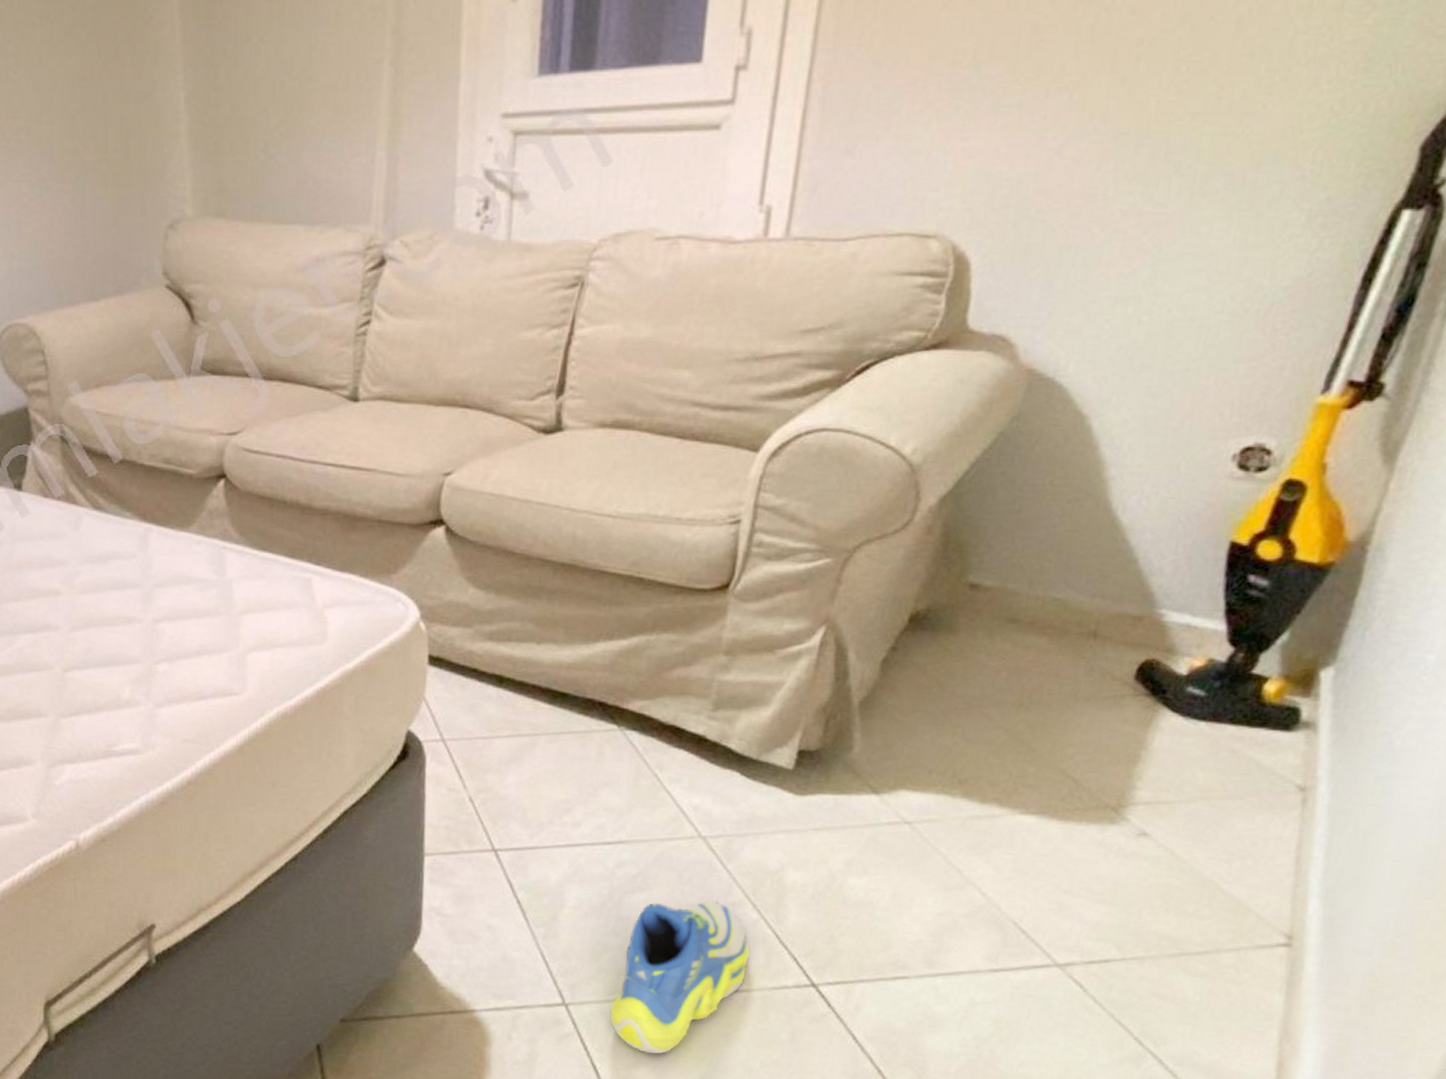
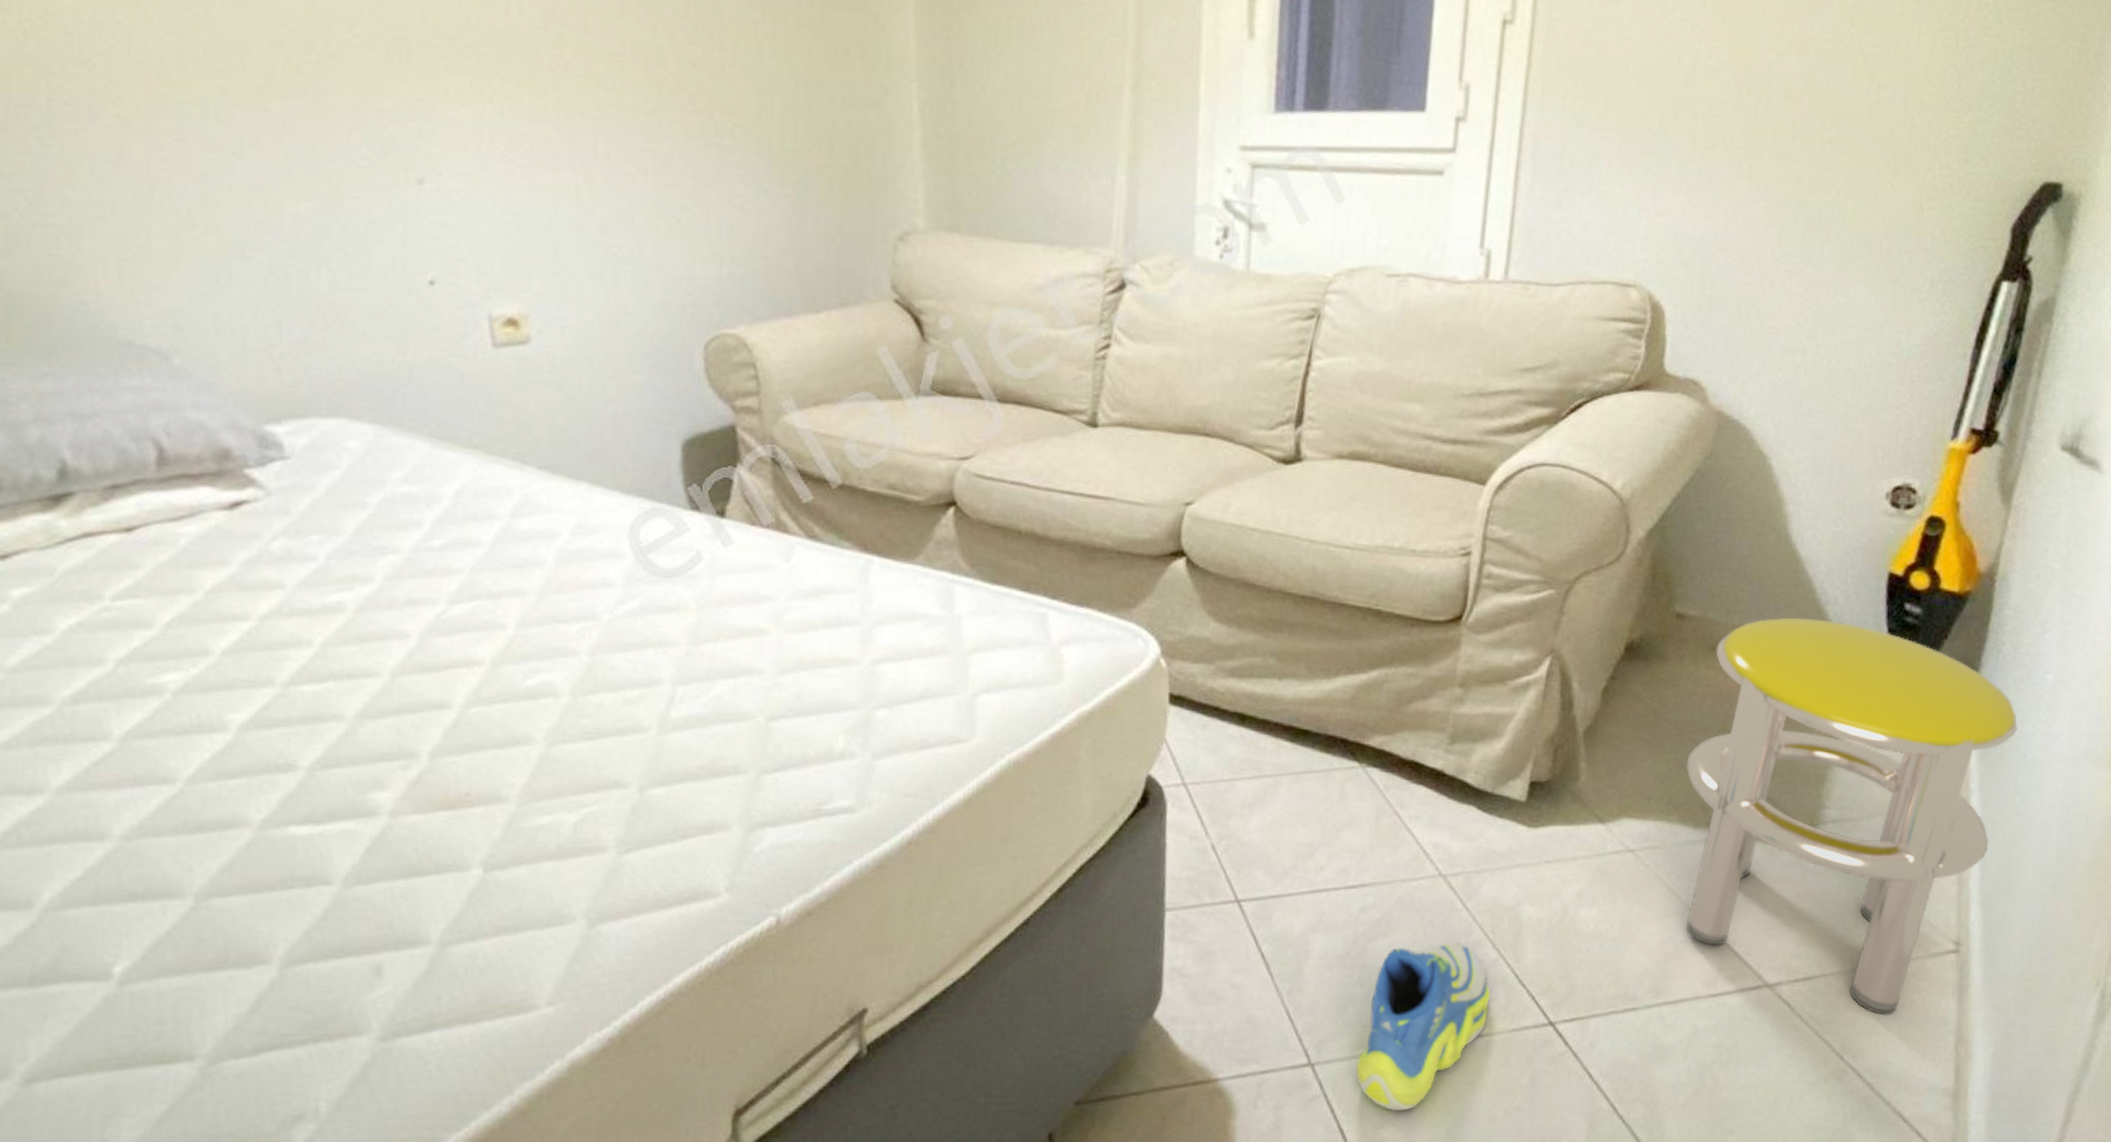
stool: none [967,588,1385,1005] -> present [1686,617,2018,1016]

